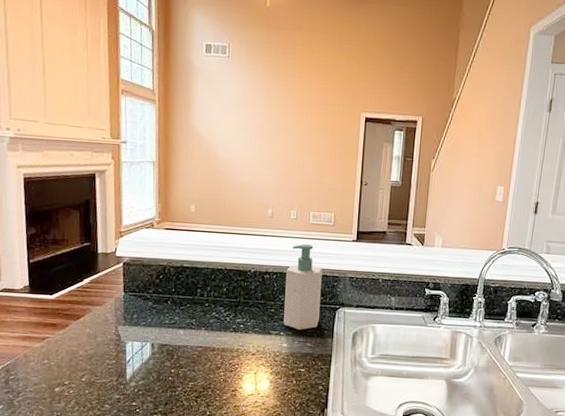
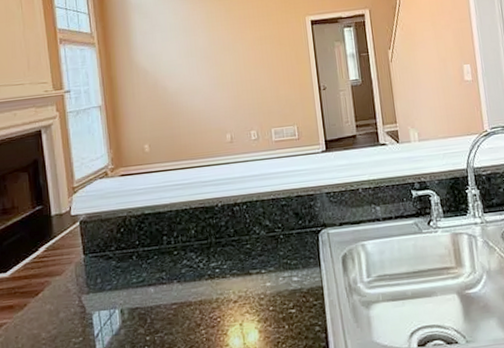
soap bottle: present [283,243,322,330] -> none [256,164,302,264]

